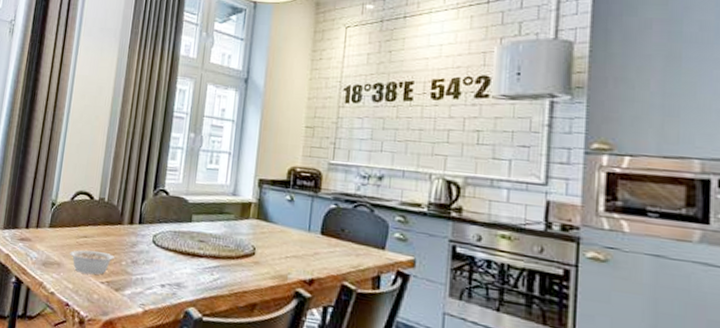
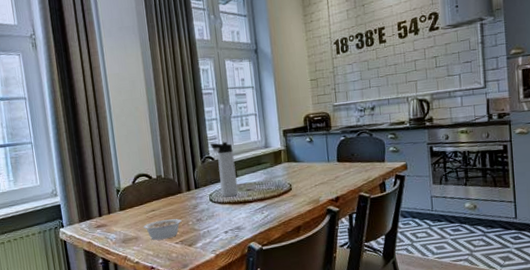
thermos bottle: none [167,174,194,245] -> present [209,141,238,197]

